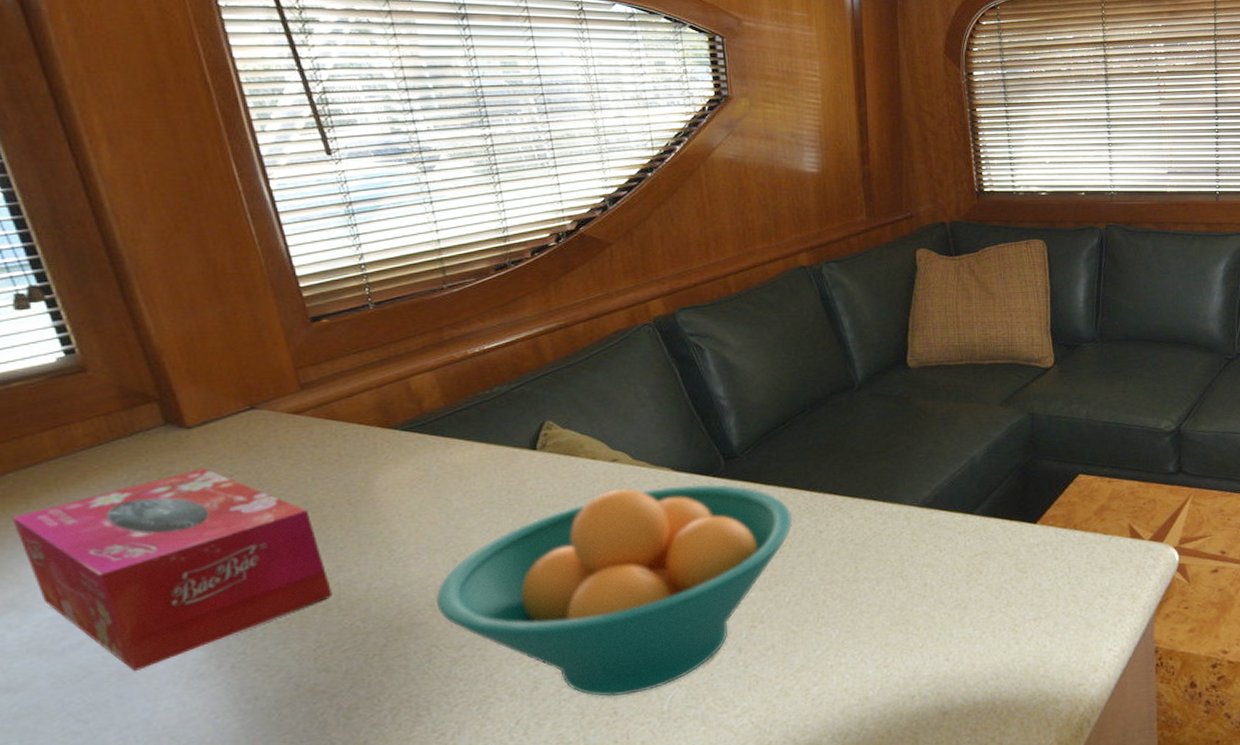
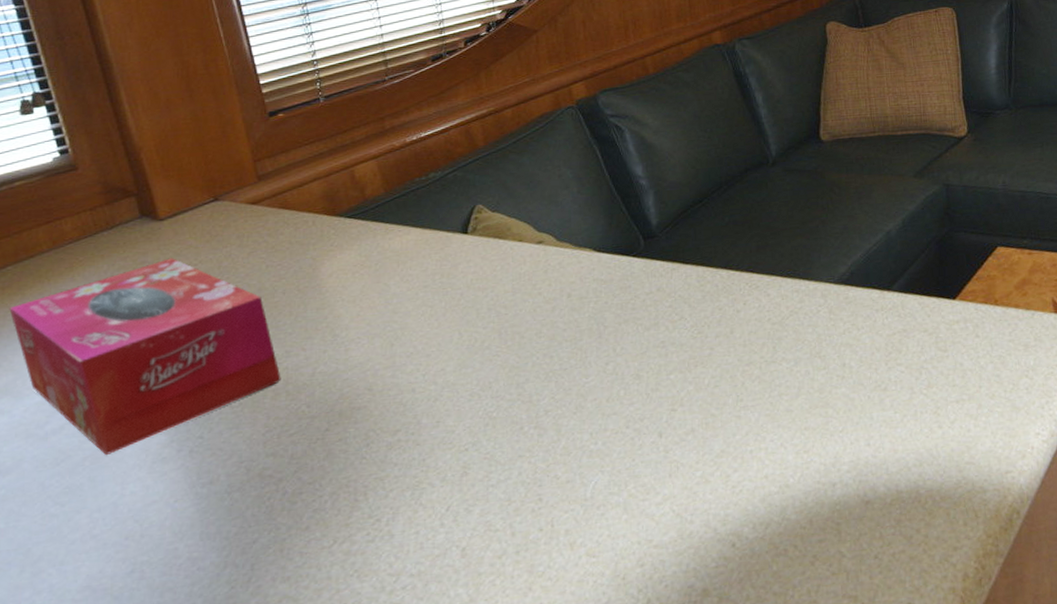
fruit bowl: present [435,484,793,697] -> none [373,264,711,483]

